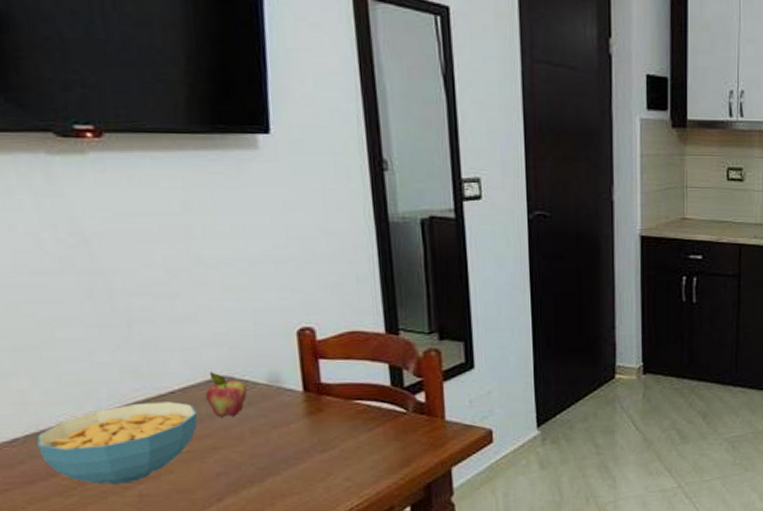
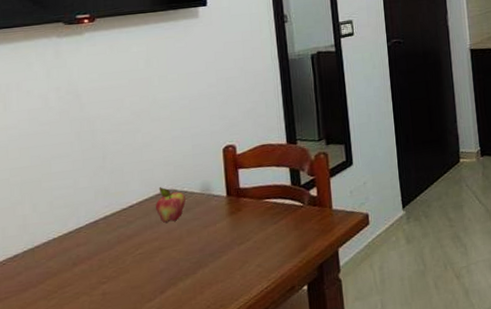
cereal bowl: present [36,401,198,485] -> none [32,213,149,287]

